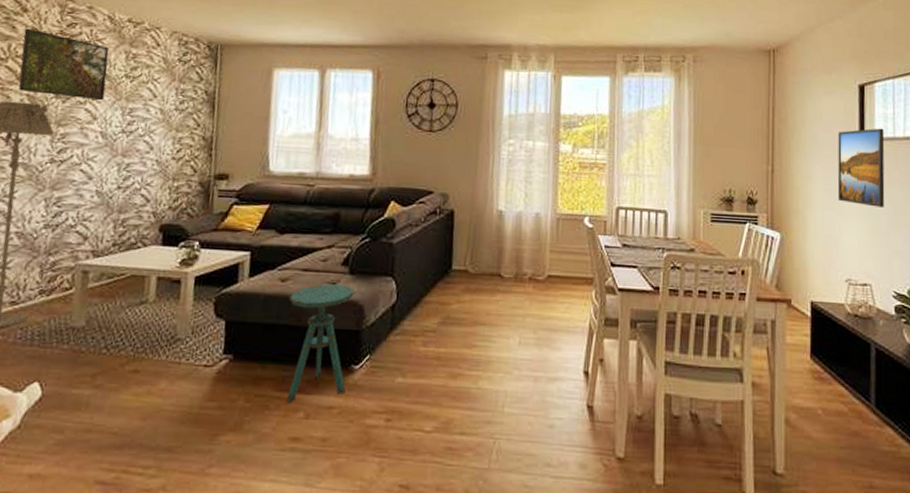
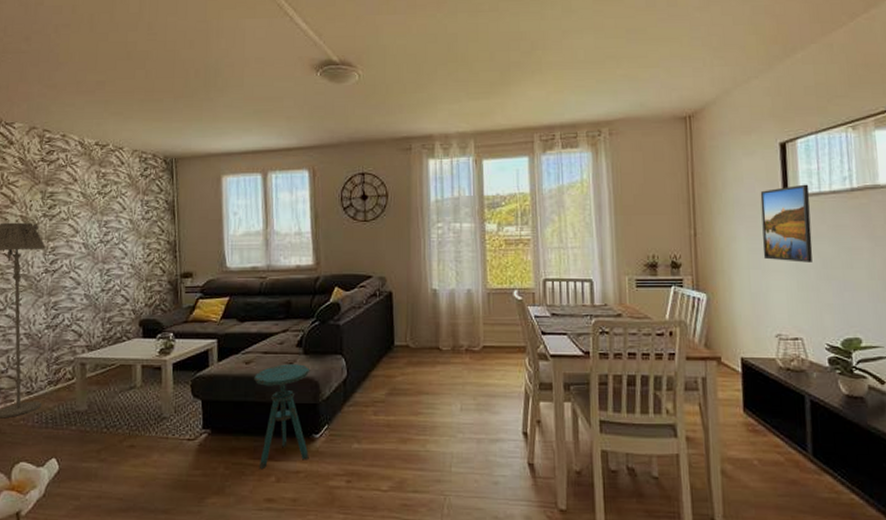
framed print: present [18,28,110,101] -> none [12,158,83,217]

